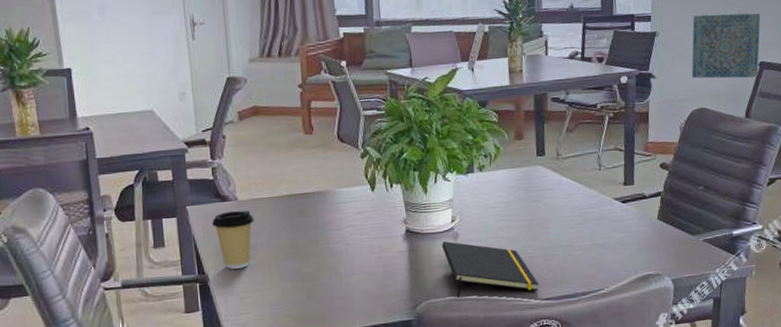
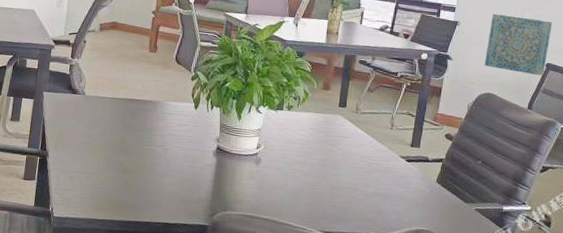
coffee cup: present [212,210,254,269] -> none [60,102,95,152]
notepad: present [442,241,539,297] -> none [245,163,323,224]

